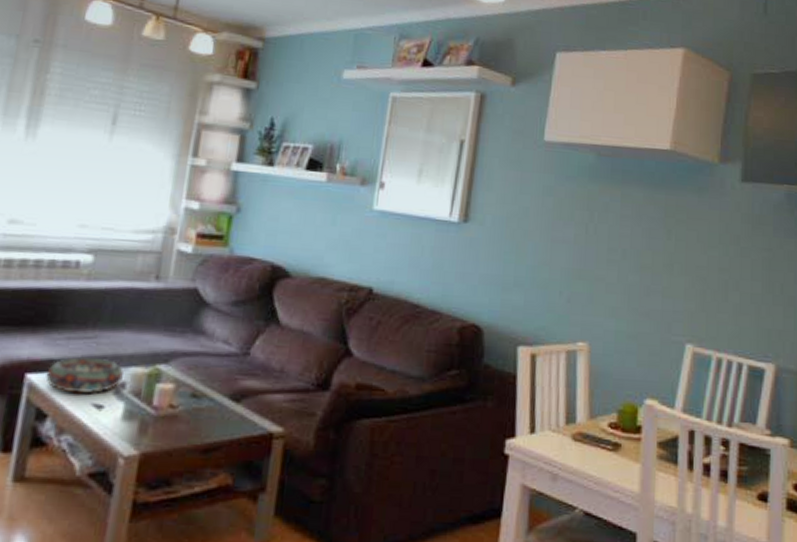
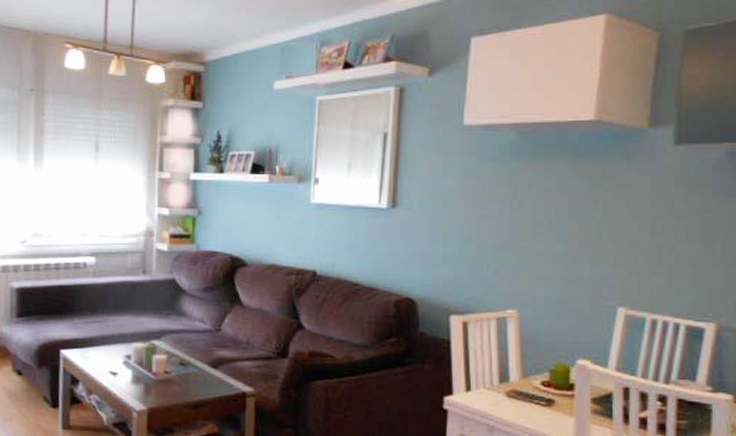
decorative bowl: present [46,356,124,394] -> none [74,336,128,364]

